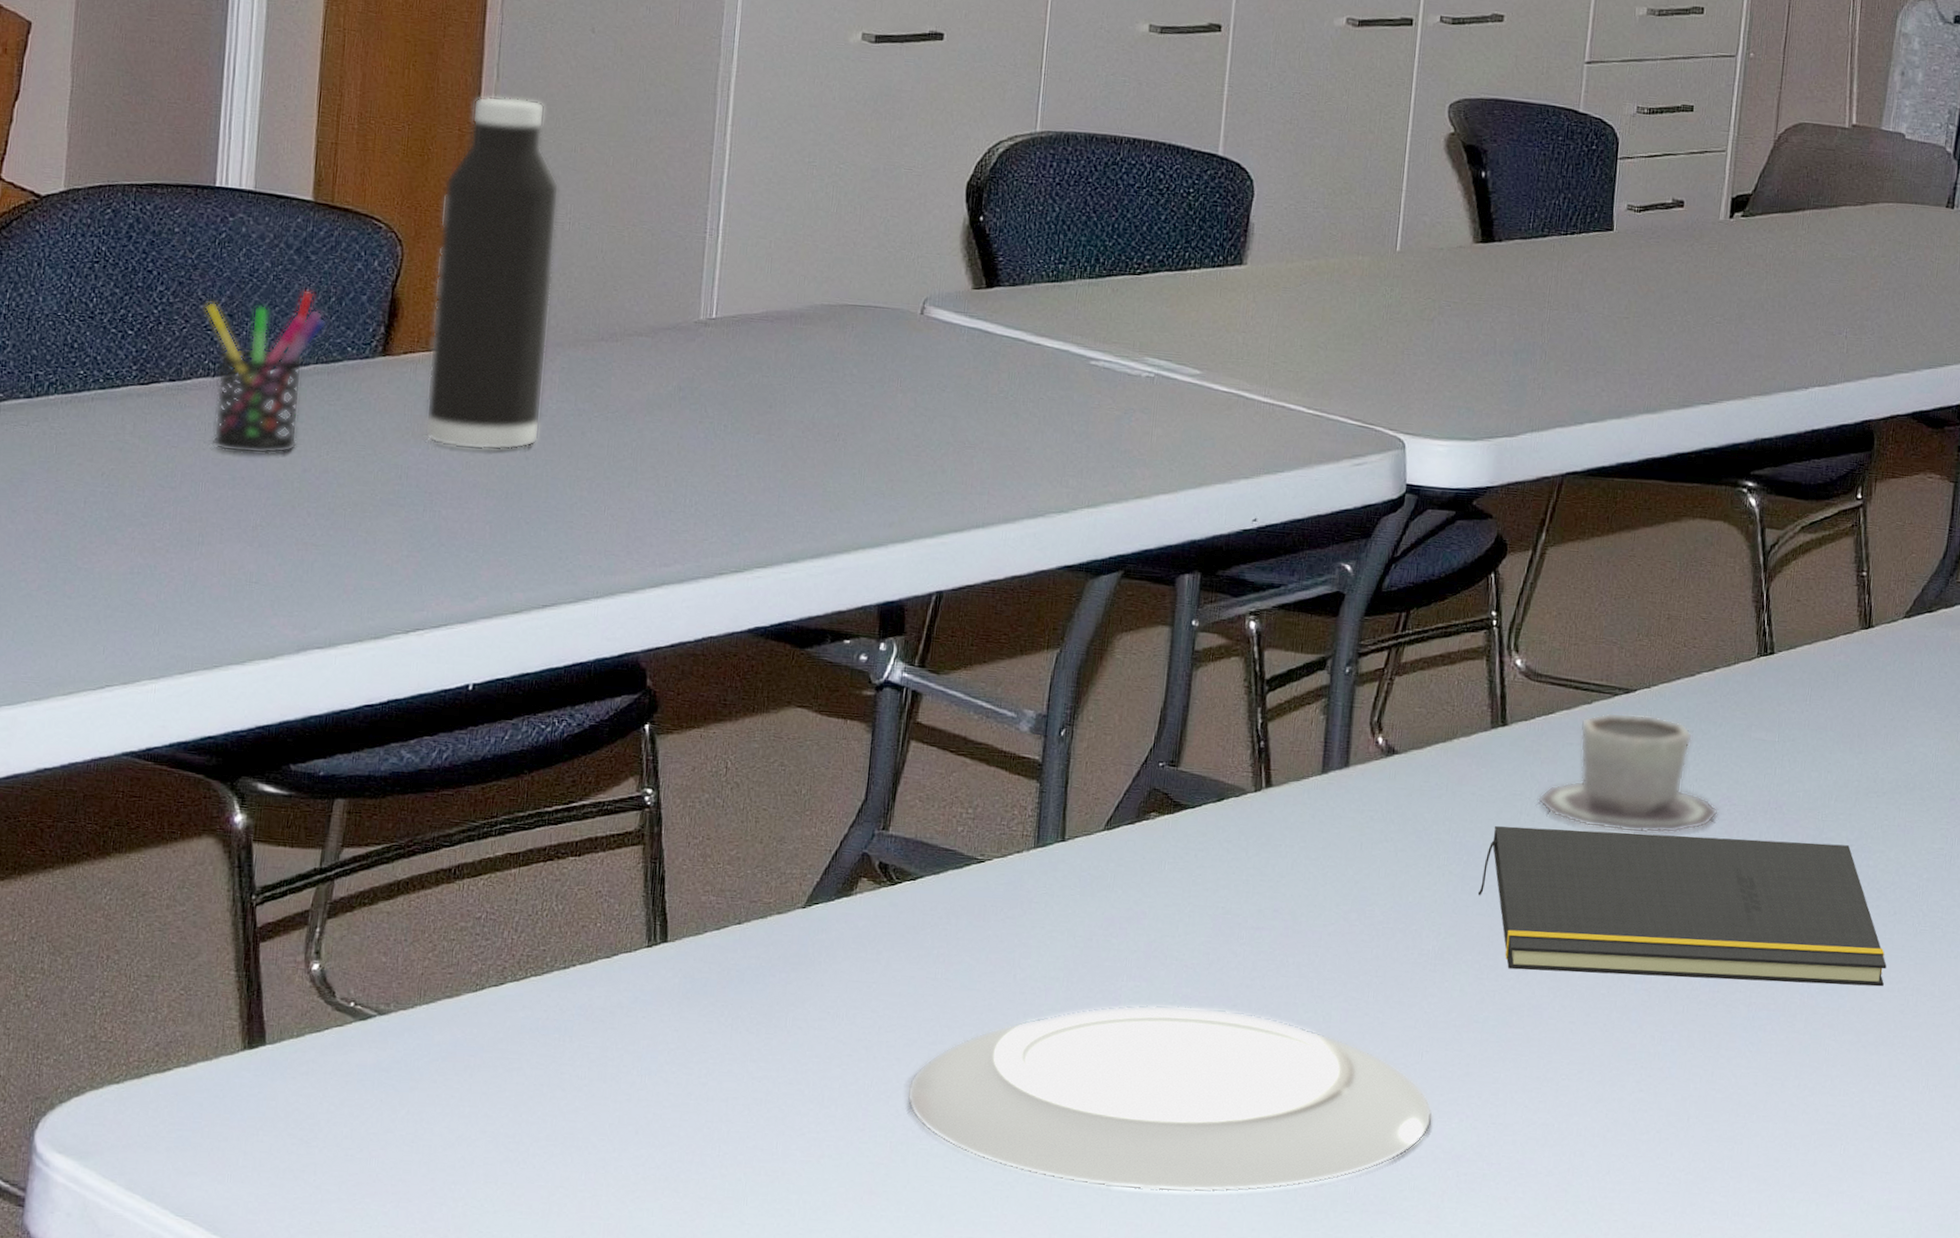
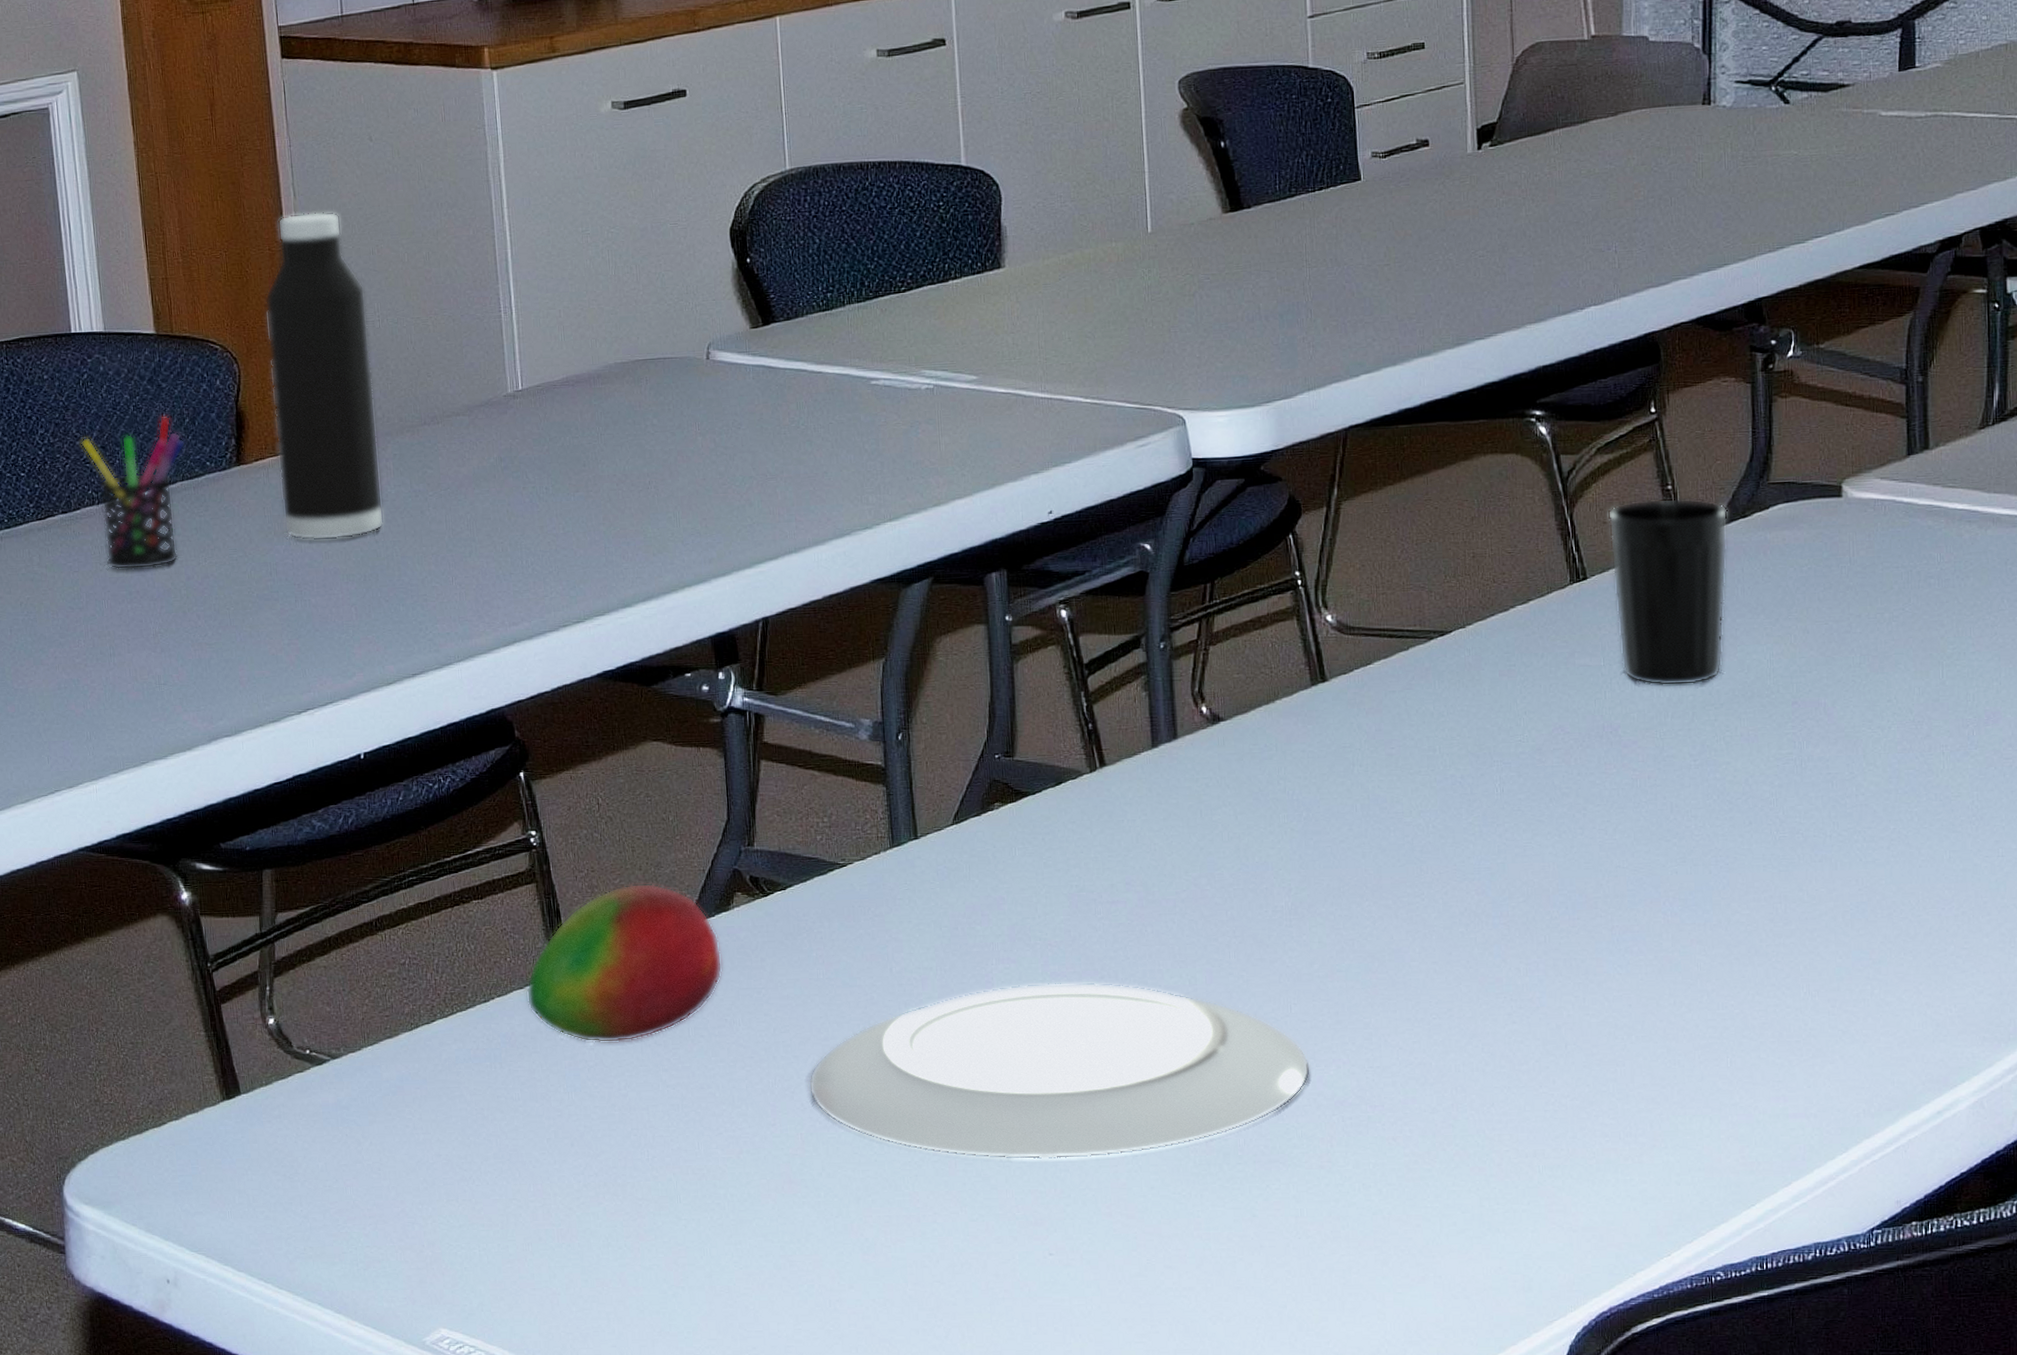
fruit: none [611,856,836,1027] -> present [526,883,723,1043]
notepad: present [1477,826,1887,987] -> none [1322,761,1749,917]
cup: present [1538,712,1719,834] -> none [1368,654,1553,772]
cup: none [1795,582,1916,771] -> present [1607,498,1728,686]

